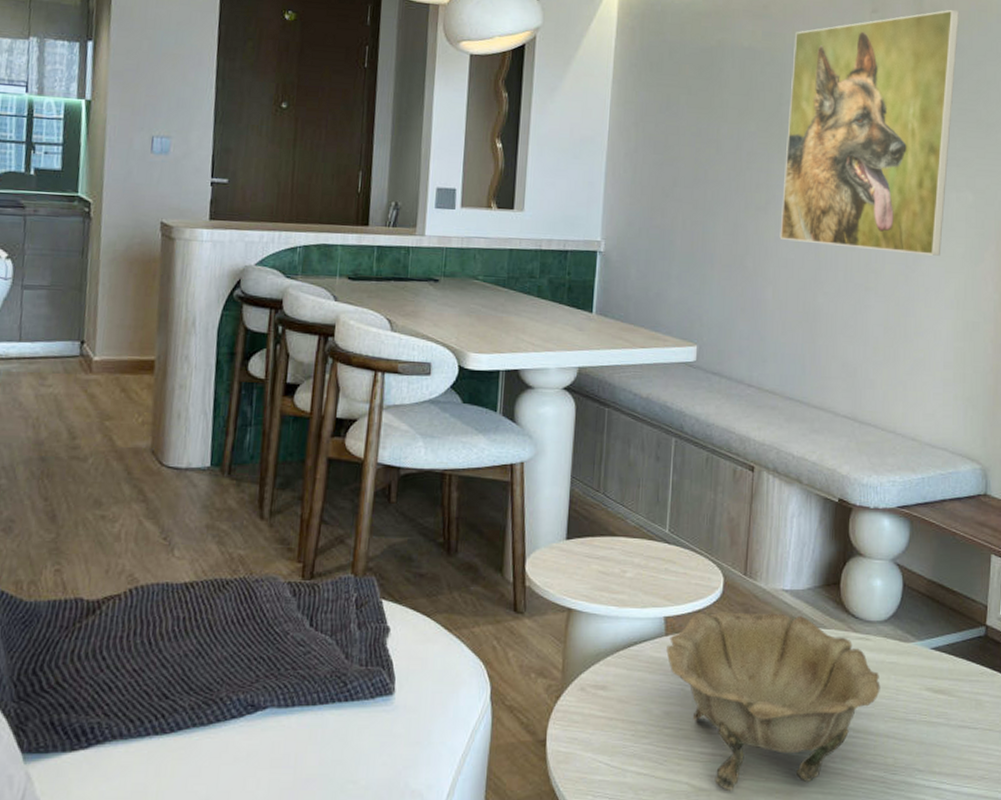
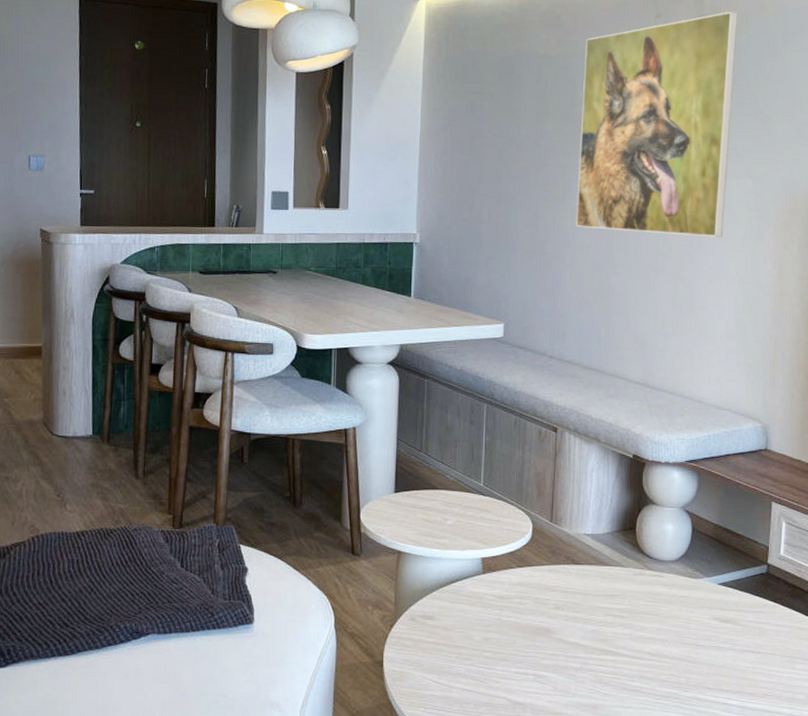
decorative bowl: present [666,612,880,790] -> none [484,553,673,704]

